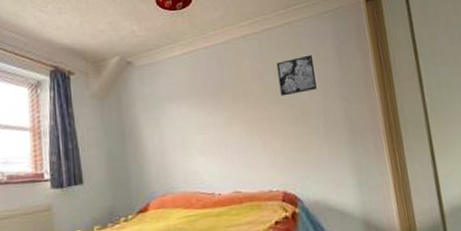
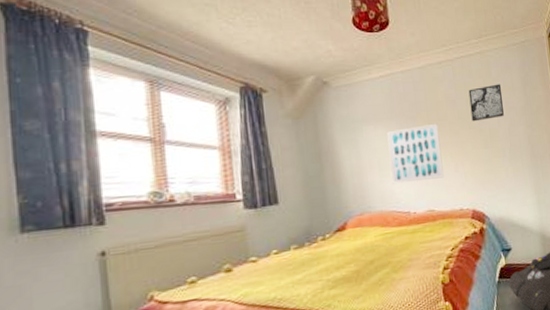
wall art: none [190,99,251,164] -> present [387,123,444,184]

